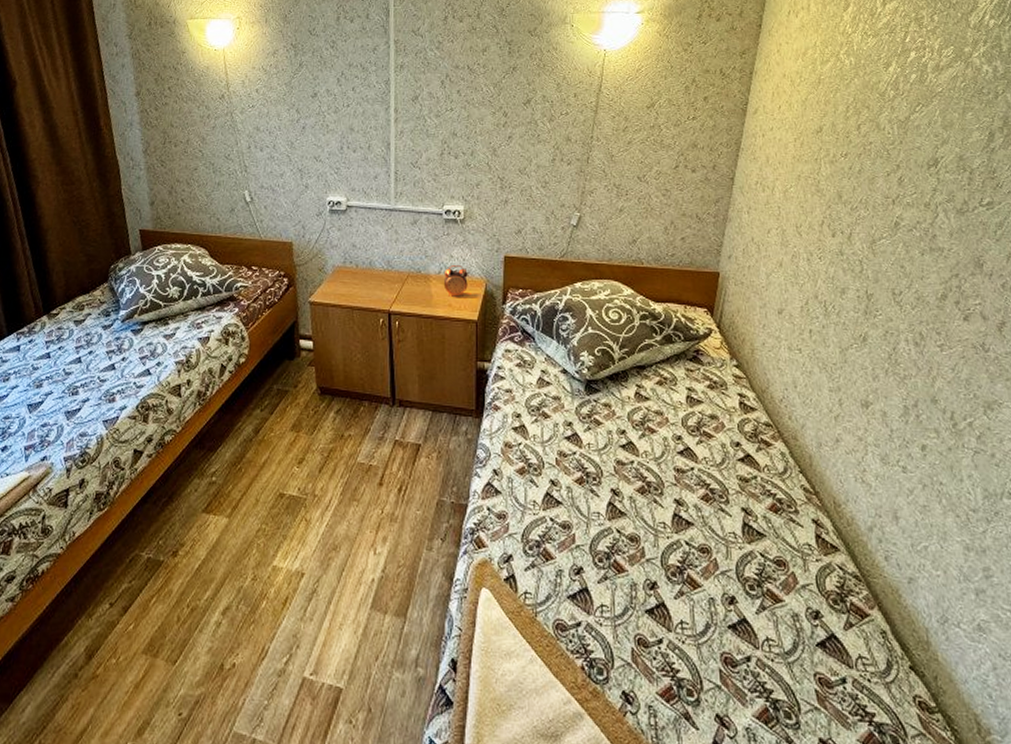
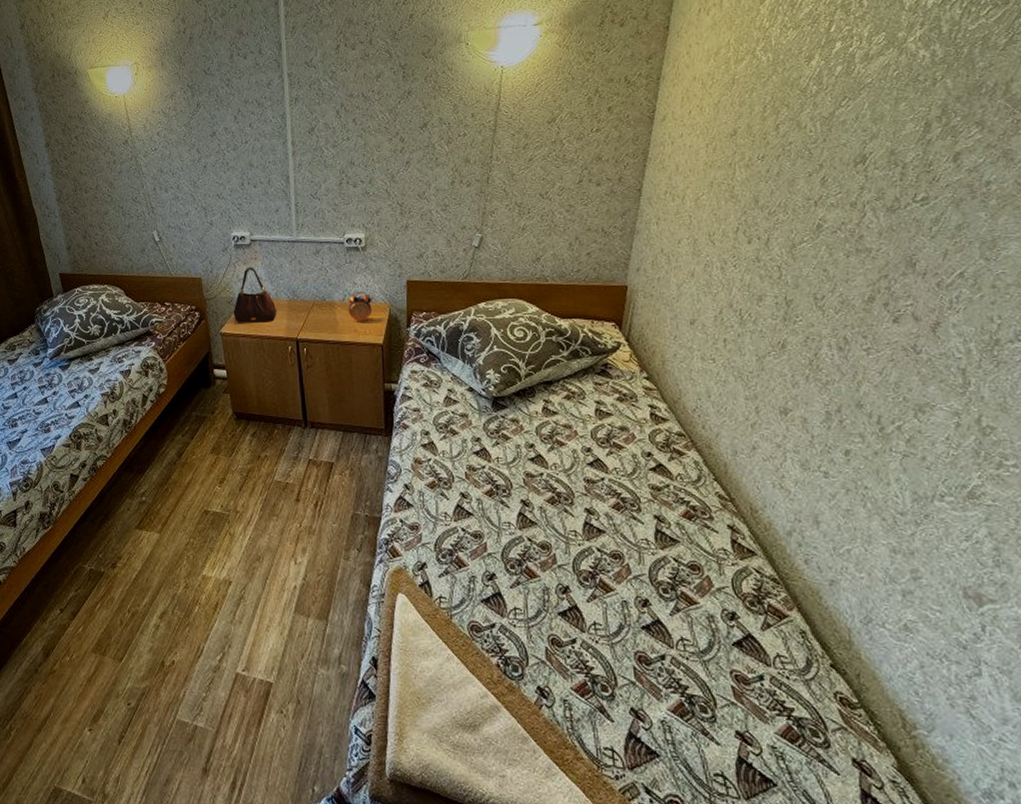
handbag: none [323,233,370,293] -> present [233,266,277,323]

